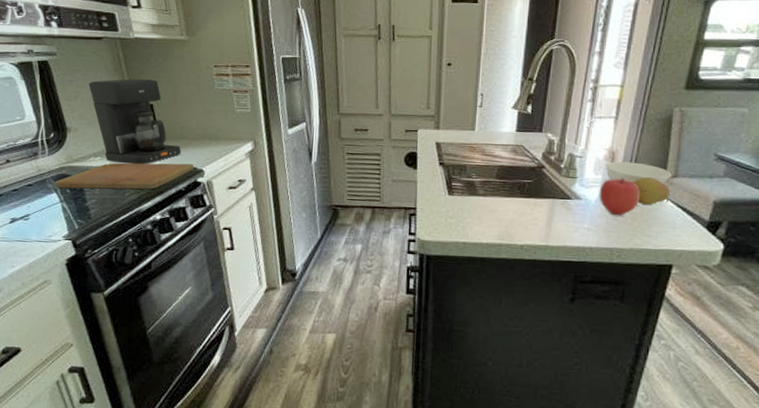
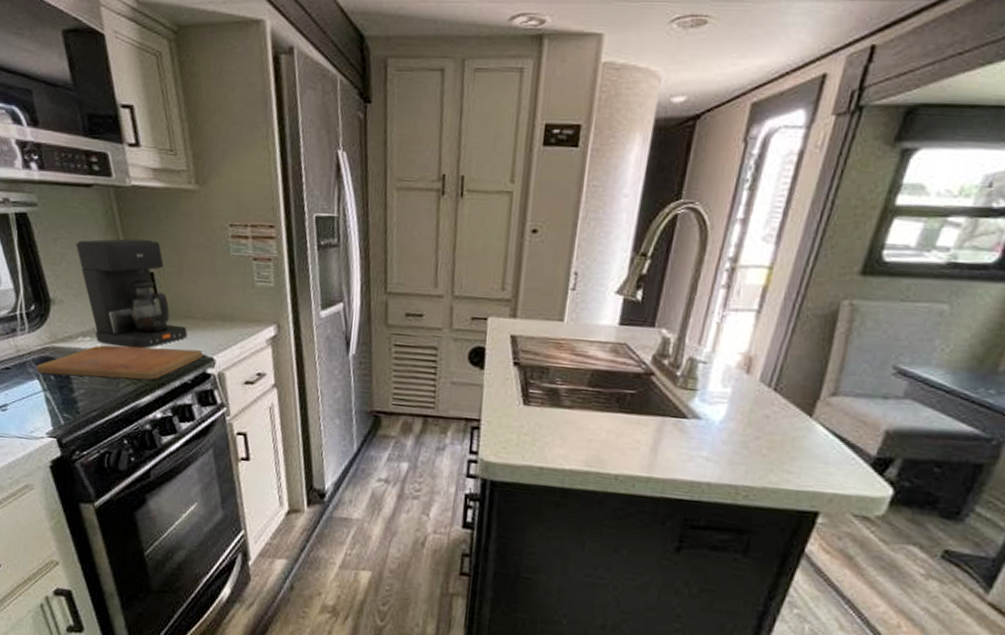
fruit: present [599,177,640,216] -> none [725,392,783,444]
bowl: present [605,161,672,184] -> none [737,370,830,405]
fruit: present [633,177,670,205] -> none [775,393,825,431]

